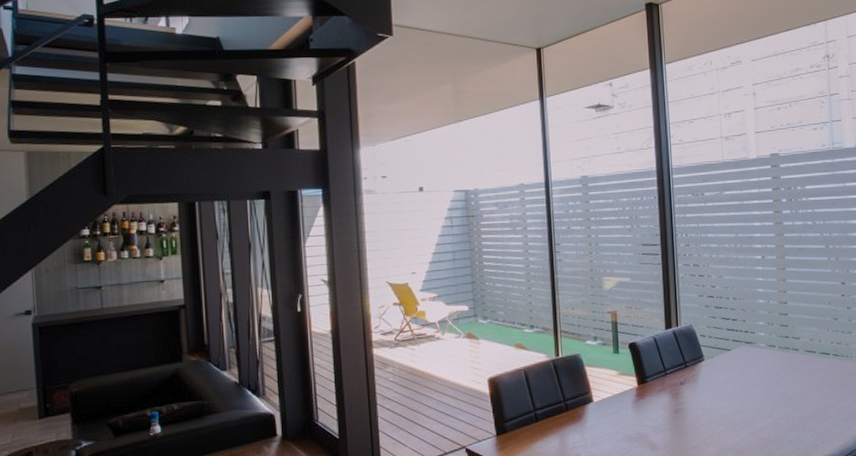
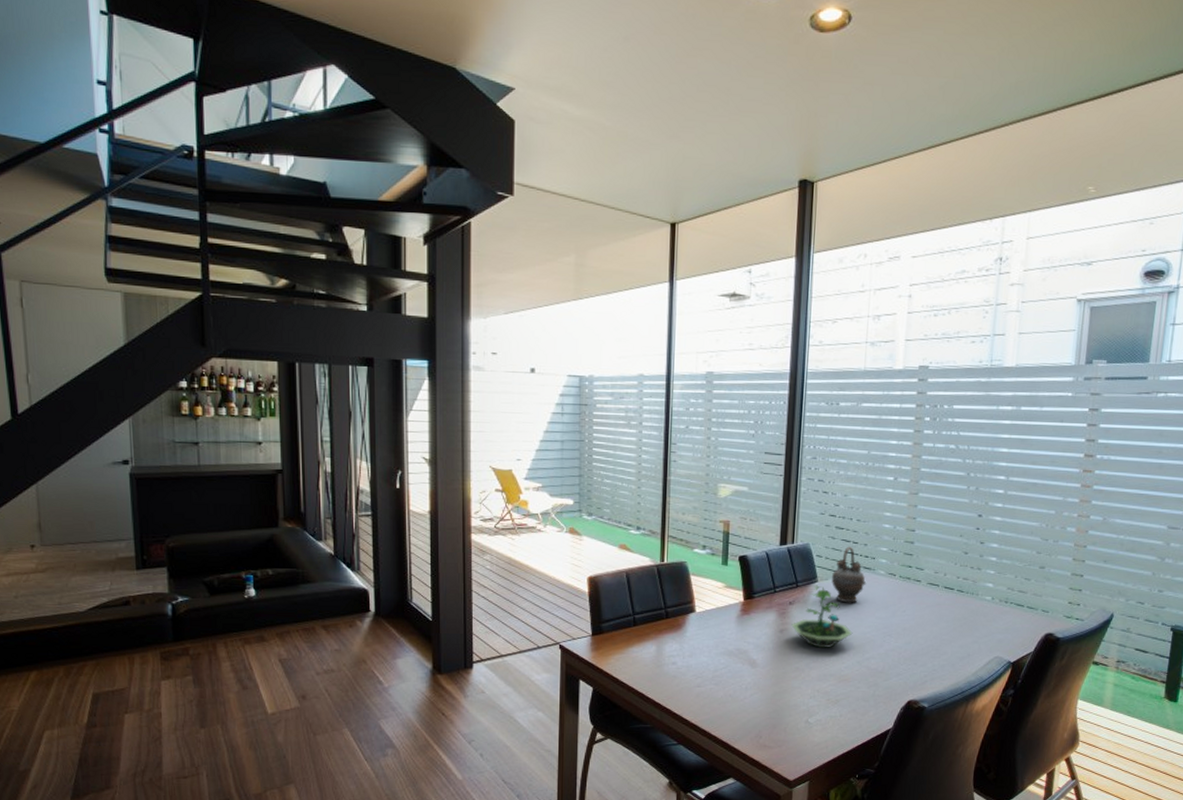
terrarium: none [685,363,743,425] -> present [791,585,853,649]
teapot: none [717,323,750,378] -> present [832,546,867,603]

